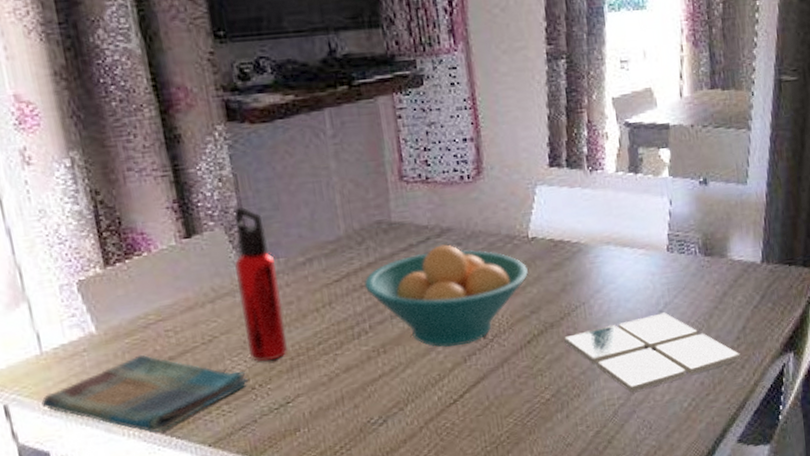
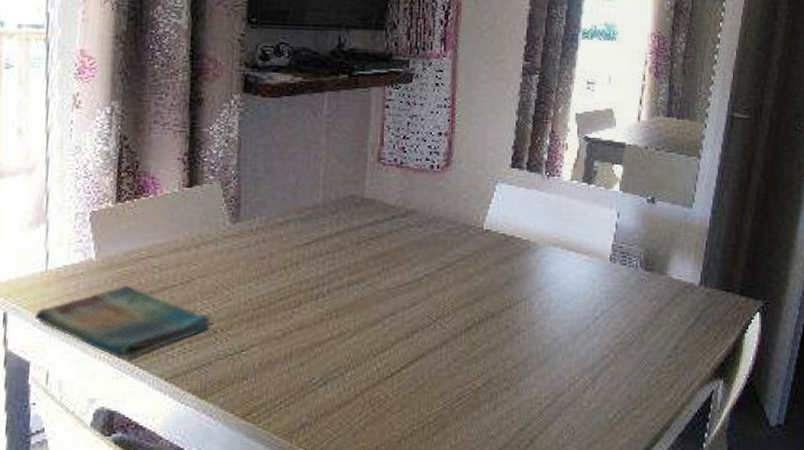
water bottle: present [233,206,288,362] -> none [218,166,258,309]
fruit bowl: present [364,244,528,348] -> none [330,225,478,322]
drink coaster: present [564,312,742,393] -> none [502,319,671,395]

